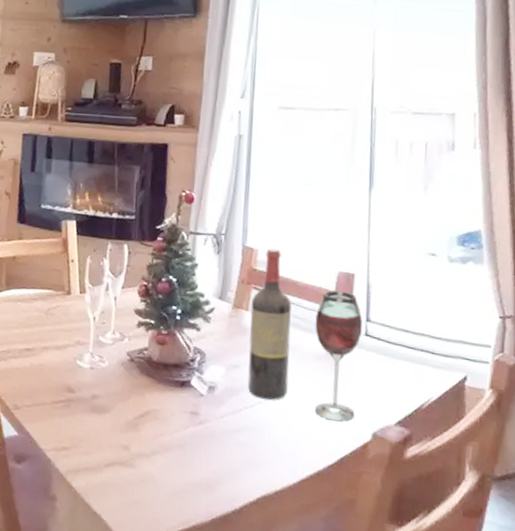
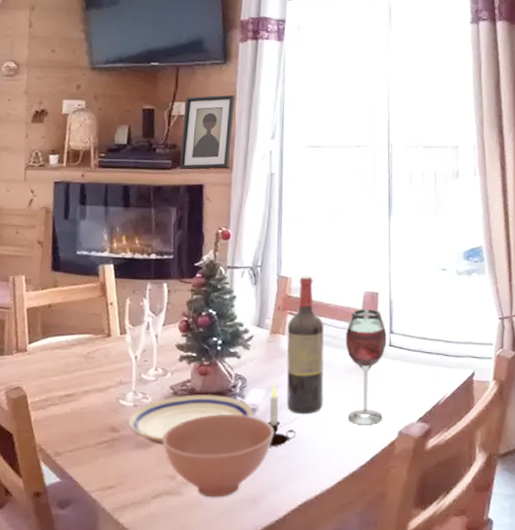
plate: none [85,363,211,412] -> present [129,395,252,445]
bowl: none [117,387,233,476] -> present [162,414,274,498]
picture frame: none [144,49,204,128] -> present [179,94,235,170]
candle: none [226,360,256,431] -> present [267,381,296,446]

